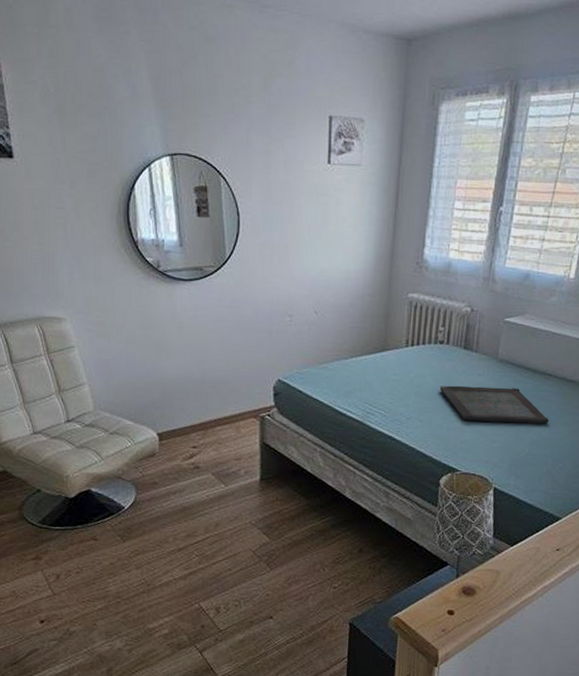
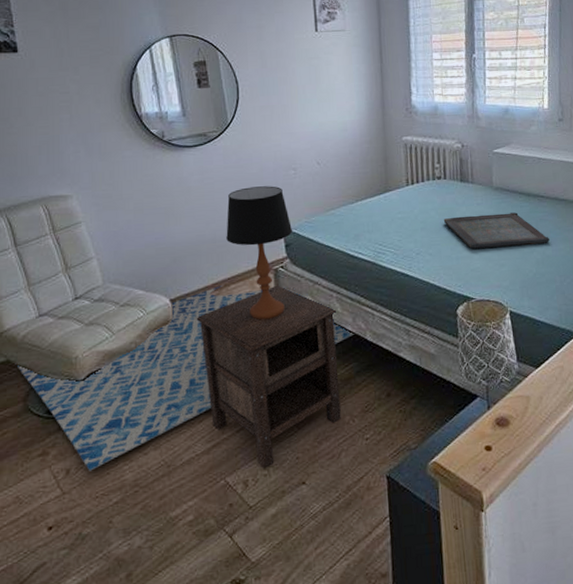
rug: none [11,425,335,579] -> present [15,284,356,471]
nightstand: none [181,432,318,599] -> present [196,285,341,468]
table lamp: none [216,330,283,465] -> present [226,186,293,320]

